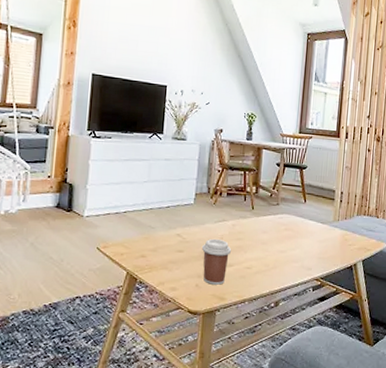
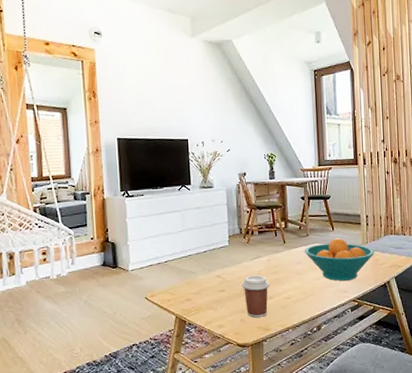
fruit bowl: none [272,211,345,257] -> present [304,238,375,281]

